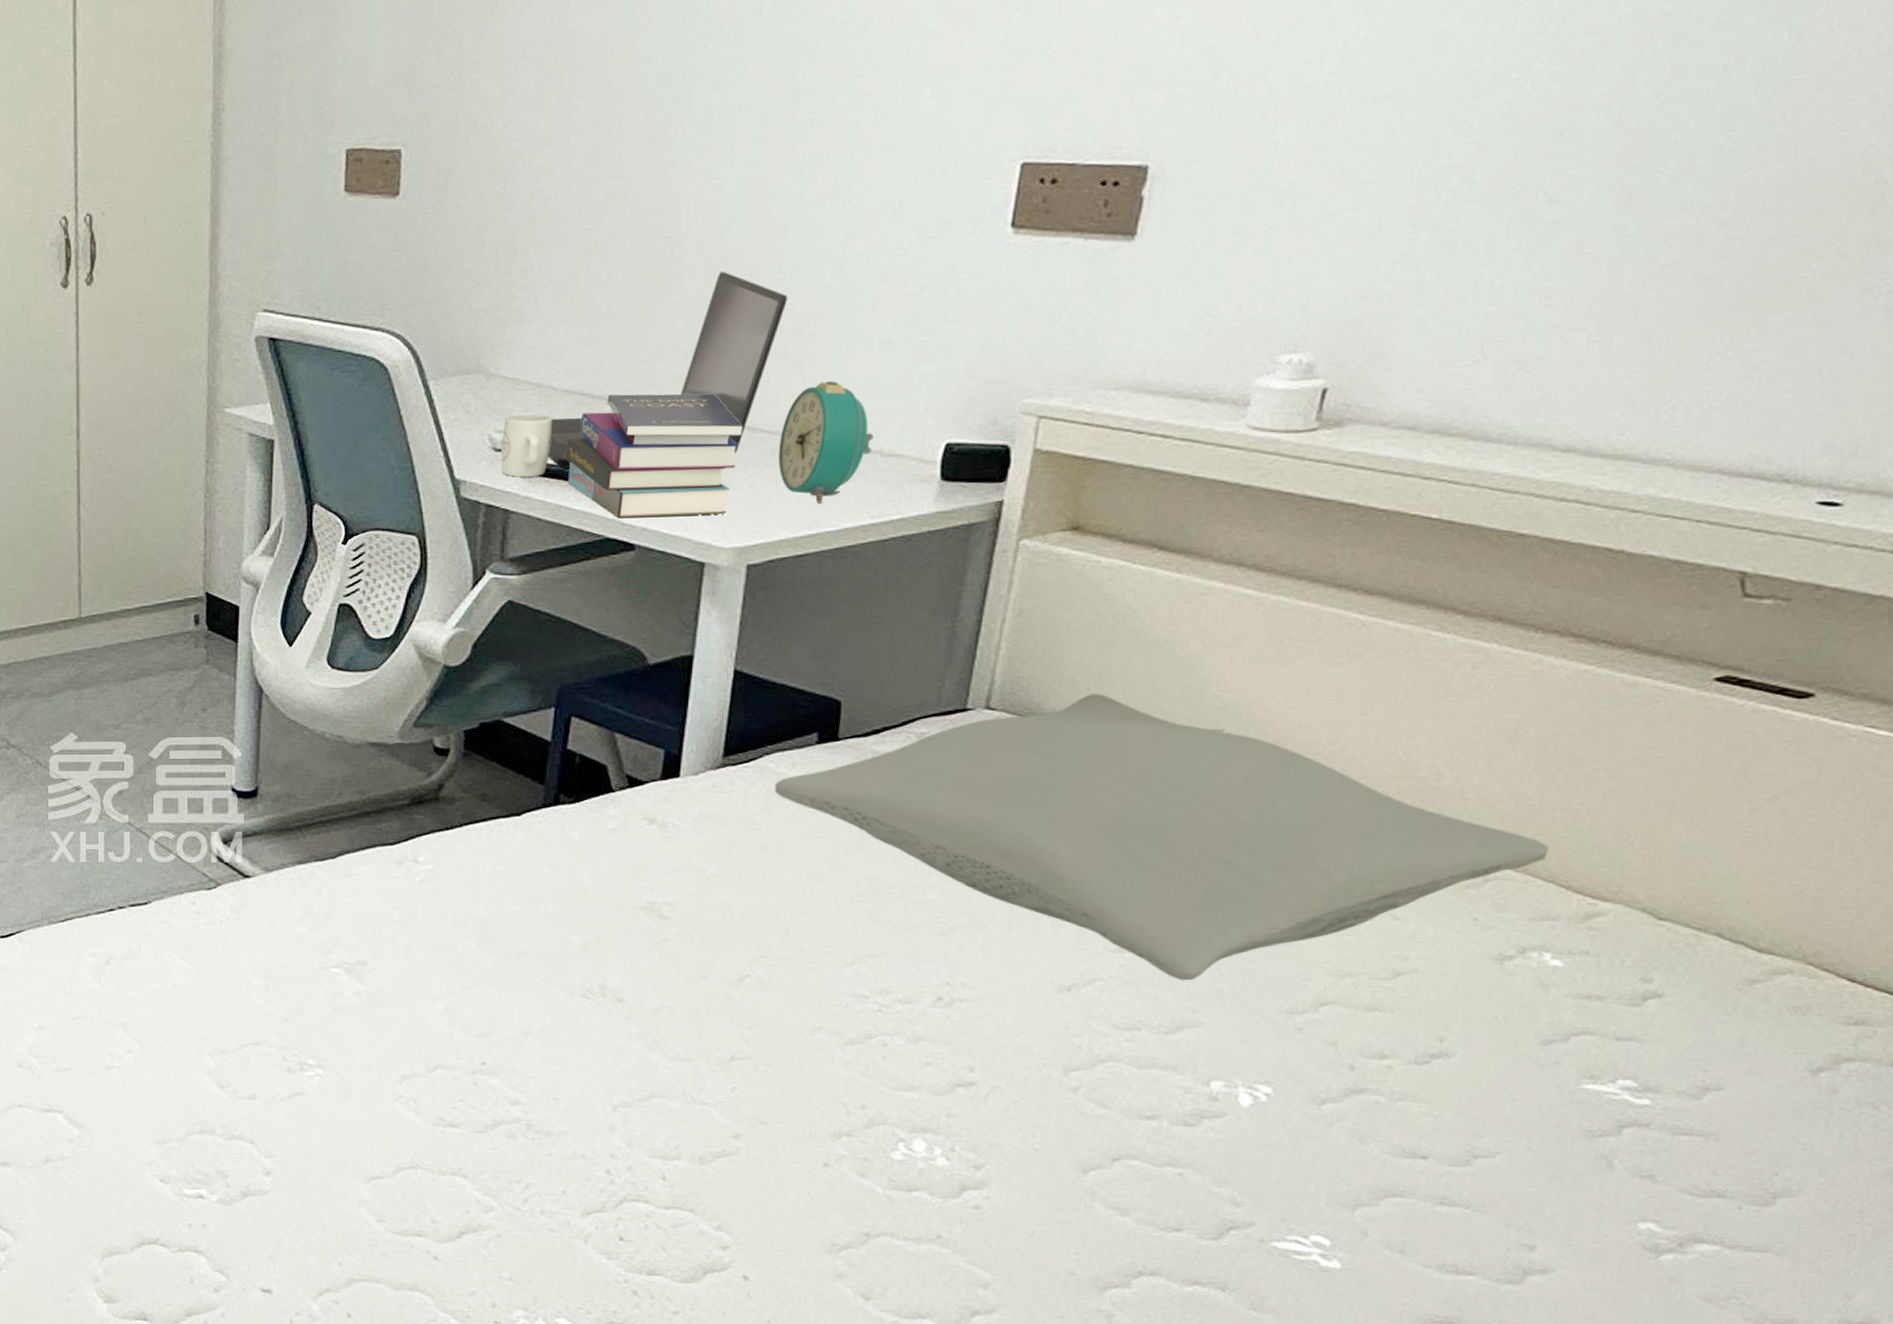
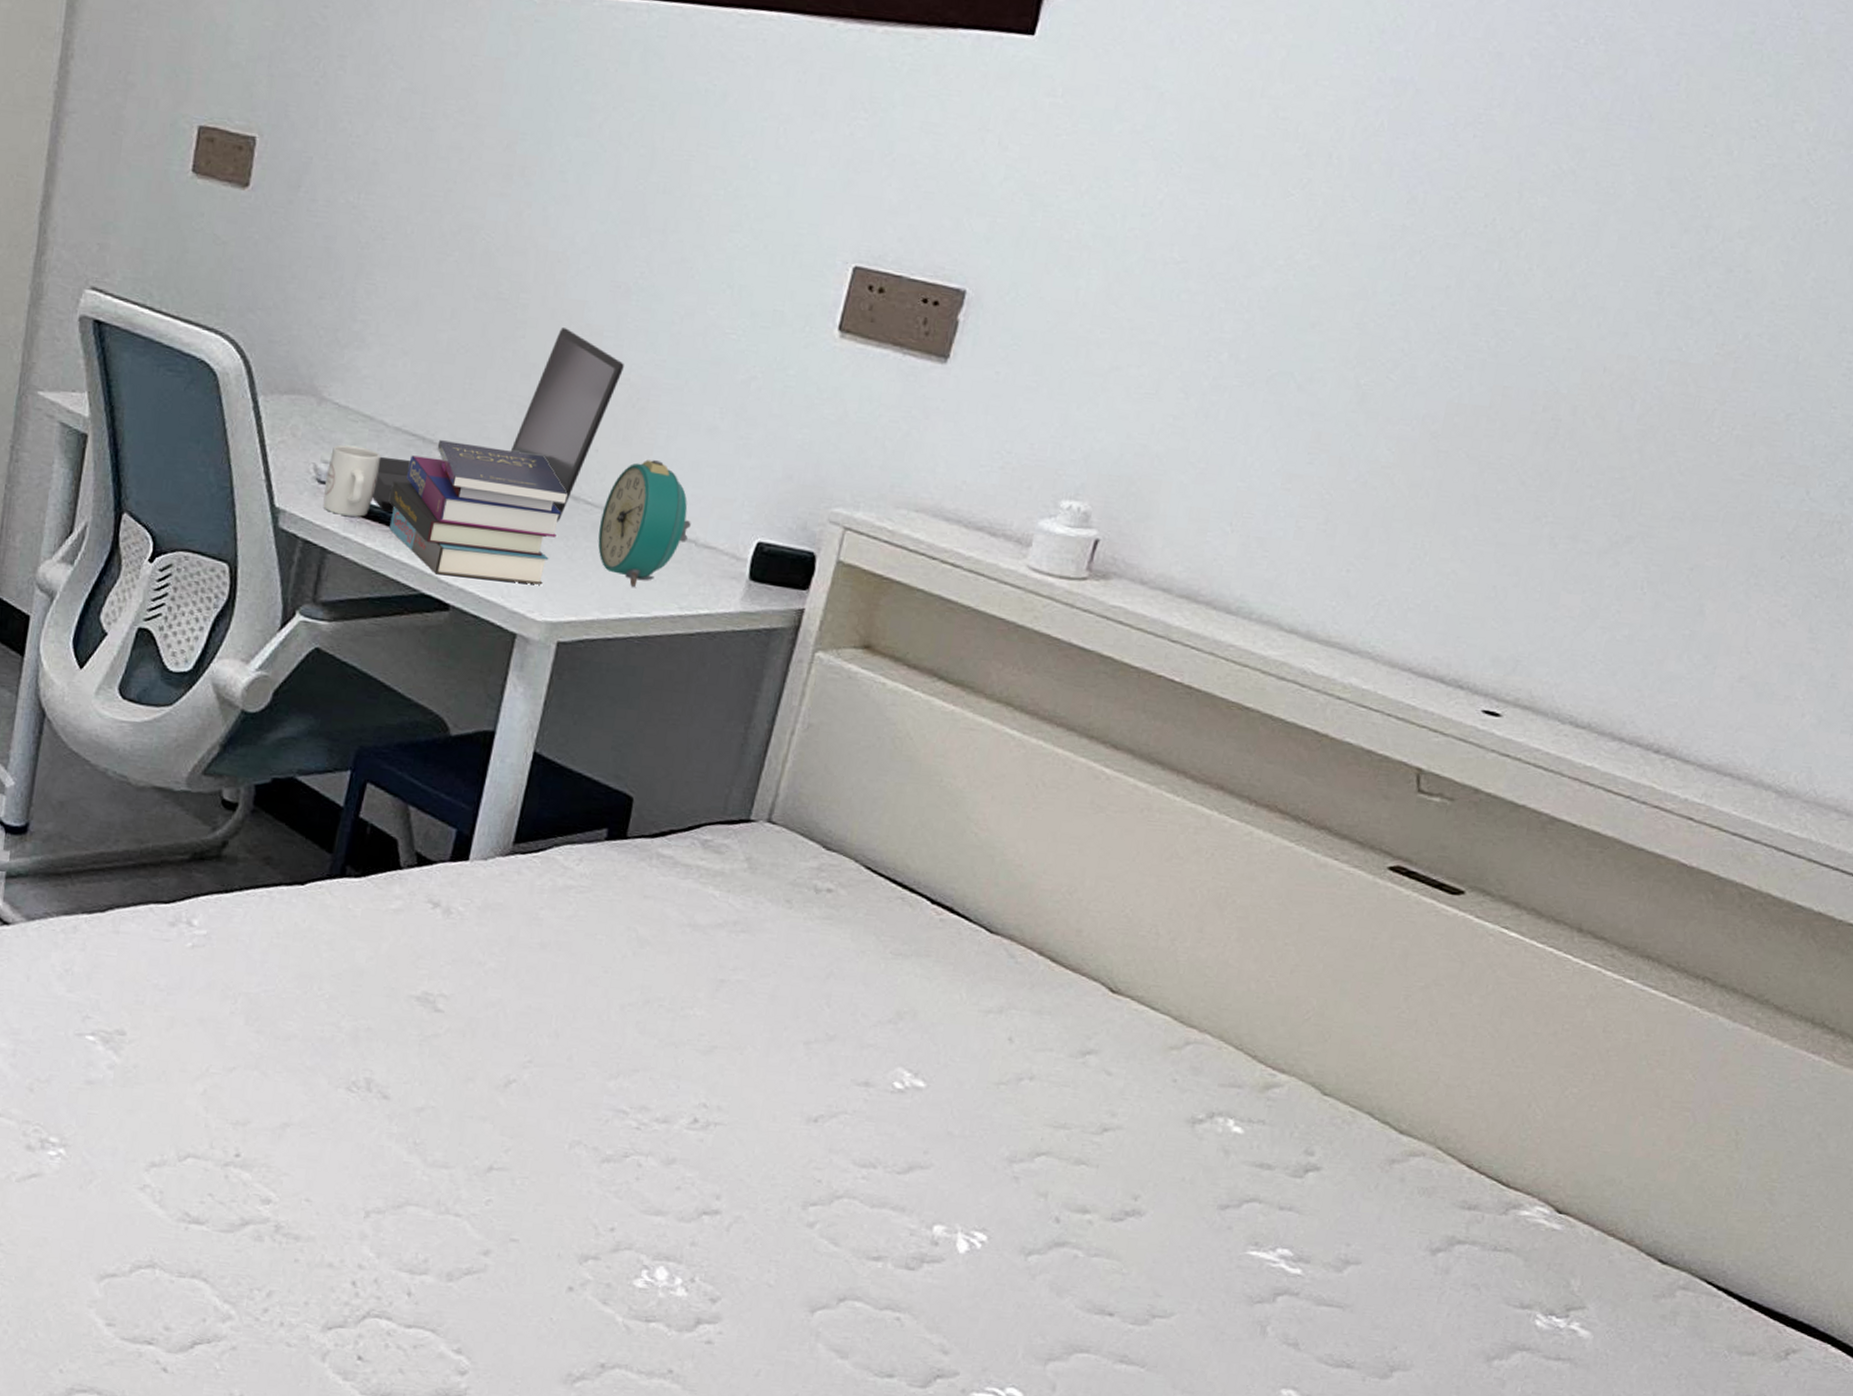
pillow: present [775,693,1549,981] -> none [560,818,1242,1121]

